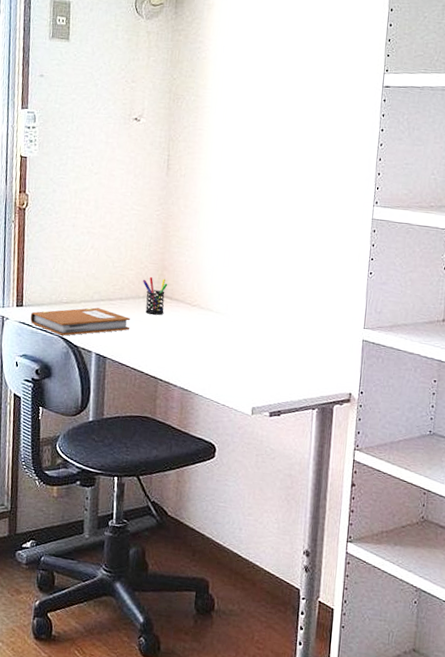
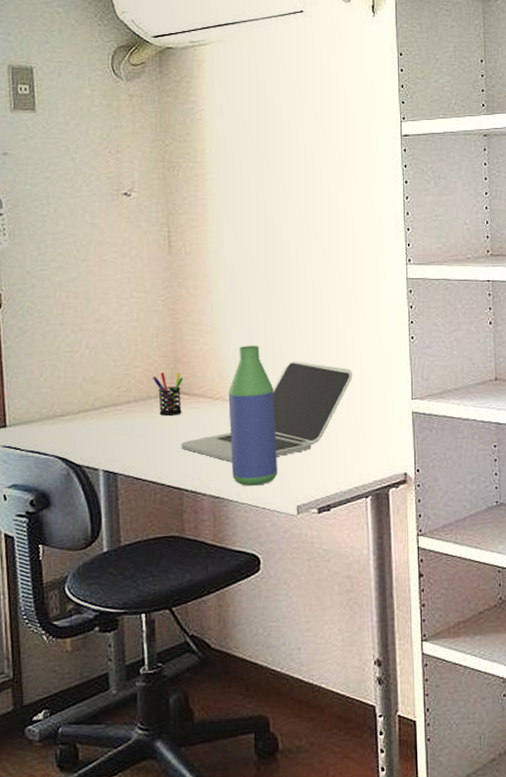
notebook: present [30,307,130,336] -> none [17,416,143,455]
laptop: none [160,281,314,362] -> present [181,361,353,463]
bottle: none [200,262,244,385] -> present [228,346,277,486]

